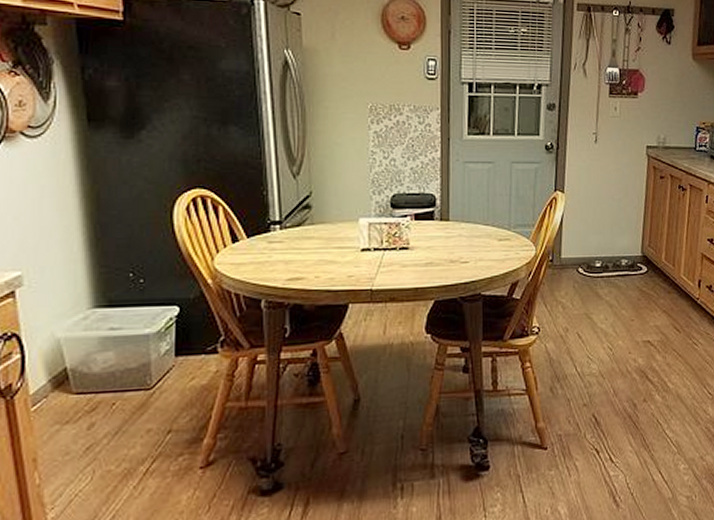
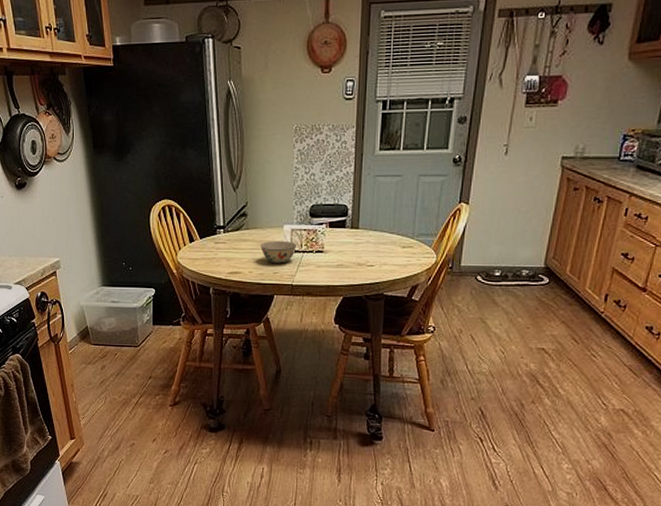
bowl: none [328,237,377,265] -> present [259,240,297,264]

